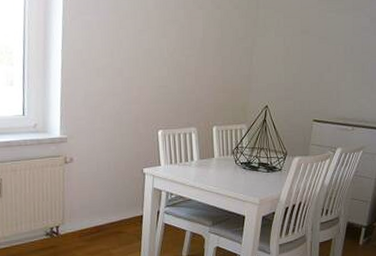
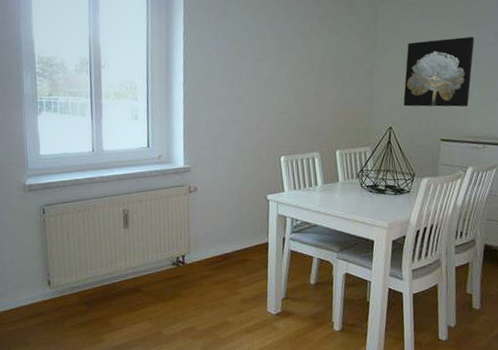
wall art: none [280,20,352,90] -> present [403,37,475,107]

